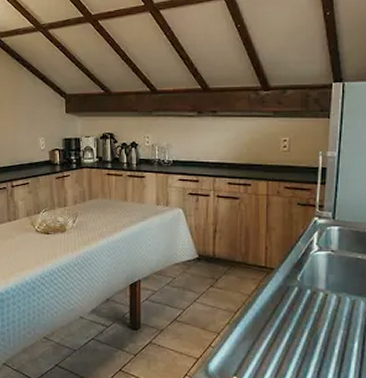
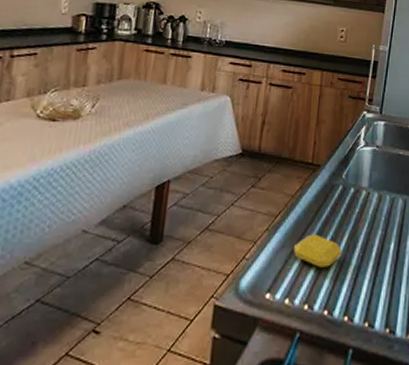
soap bar: none [254,329,302,360] -> present [293,234,342,269]

